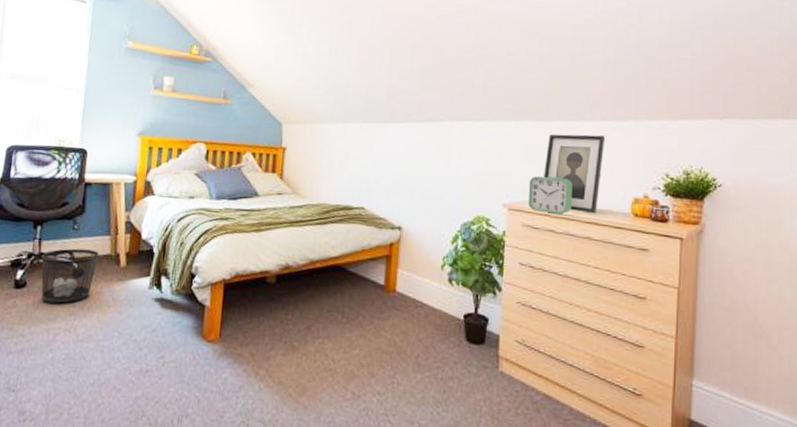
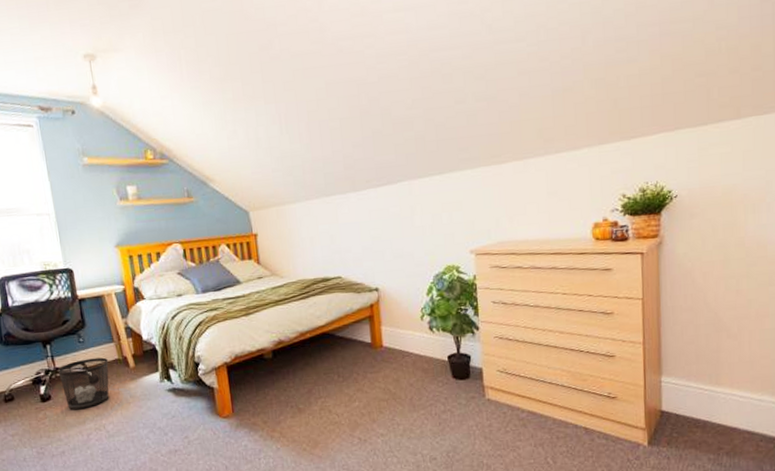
alarm clock: present [528,176,573,214] -> none [492,216,535,252]
picture frame: present [544,134,606,214] -> none [505,168,562,246]

